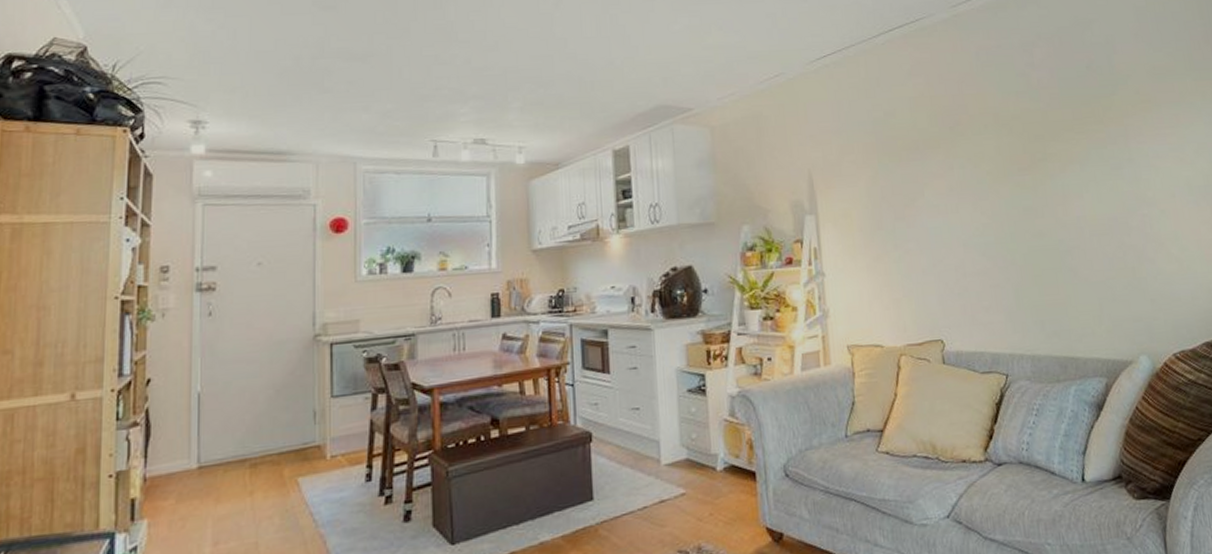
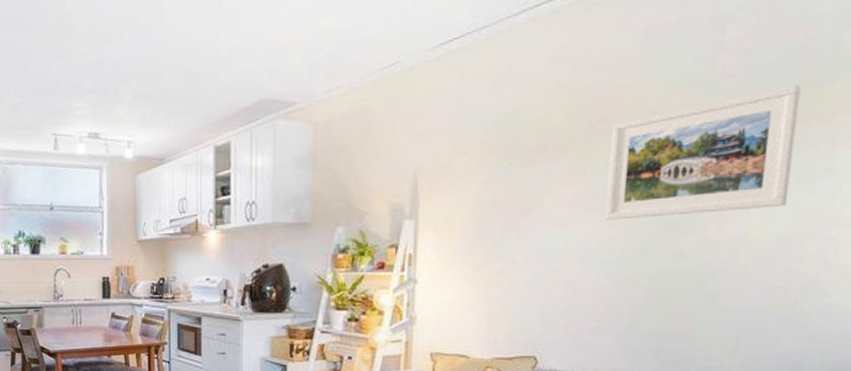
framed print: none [966,94,1108,208] -> present [605,84,802,220]

